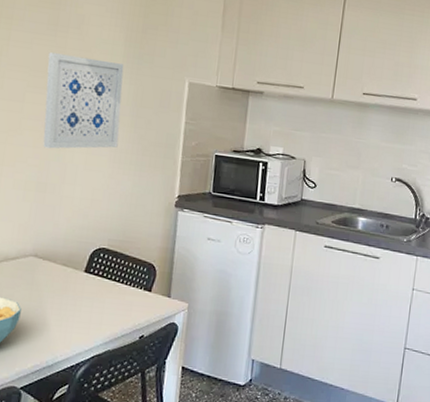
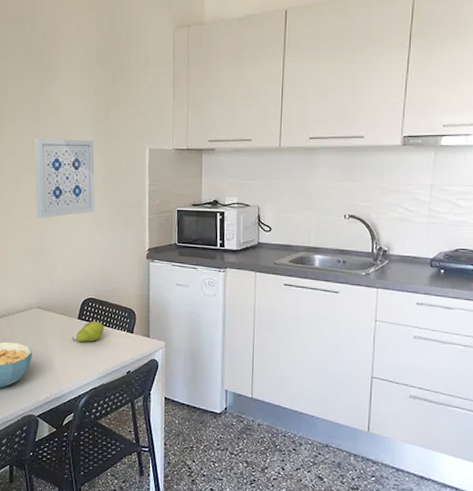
fruit: none [75,275,117,301] -> present [72,321,104,343]

